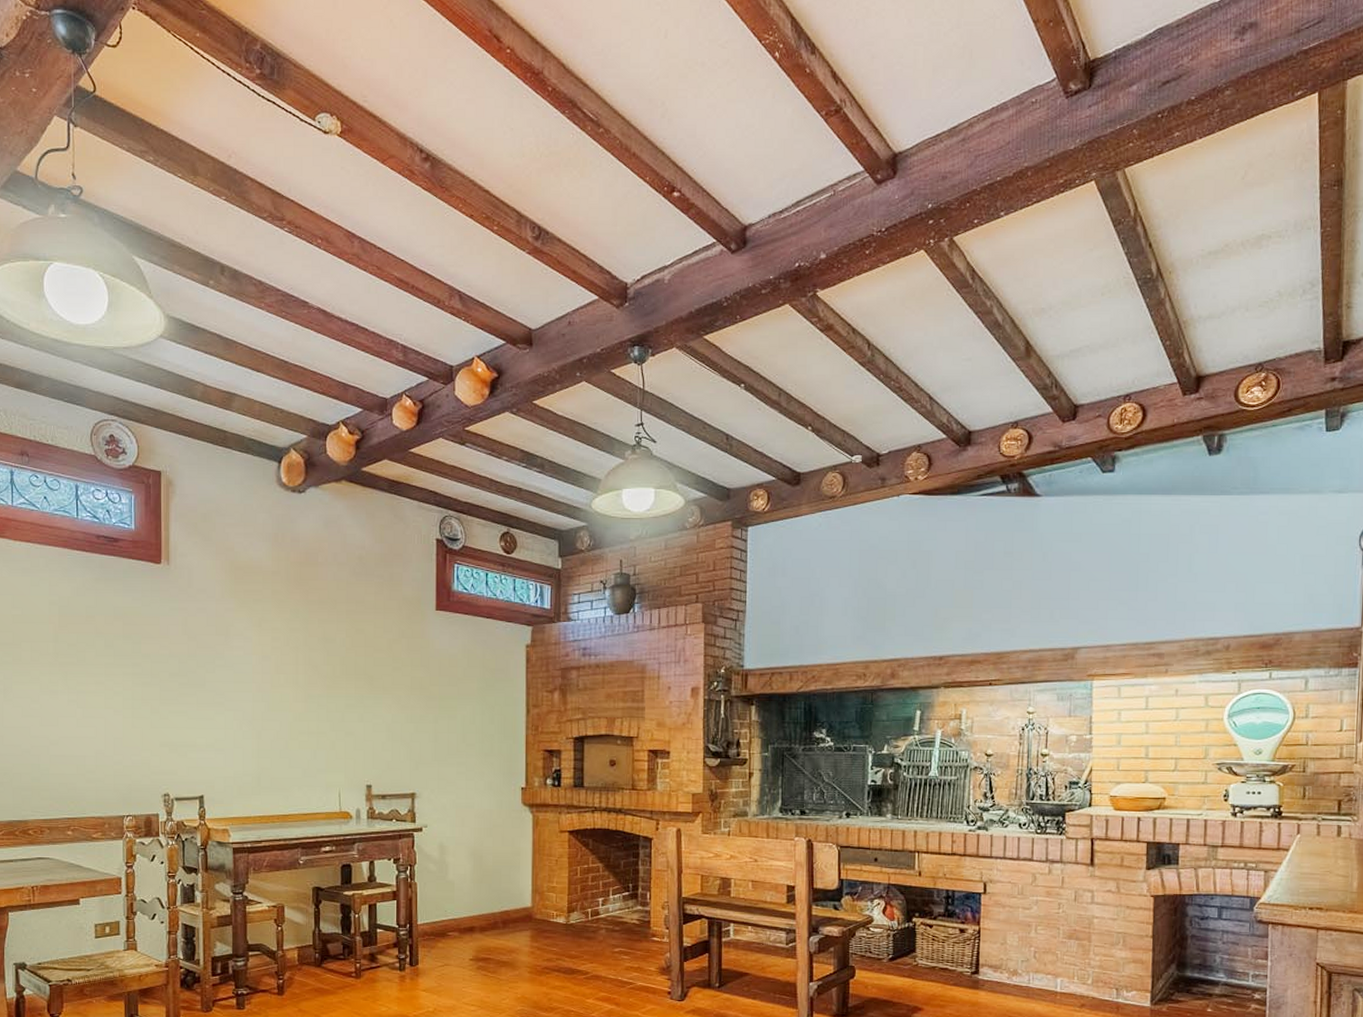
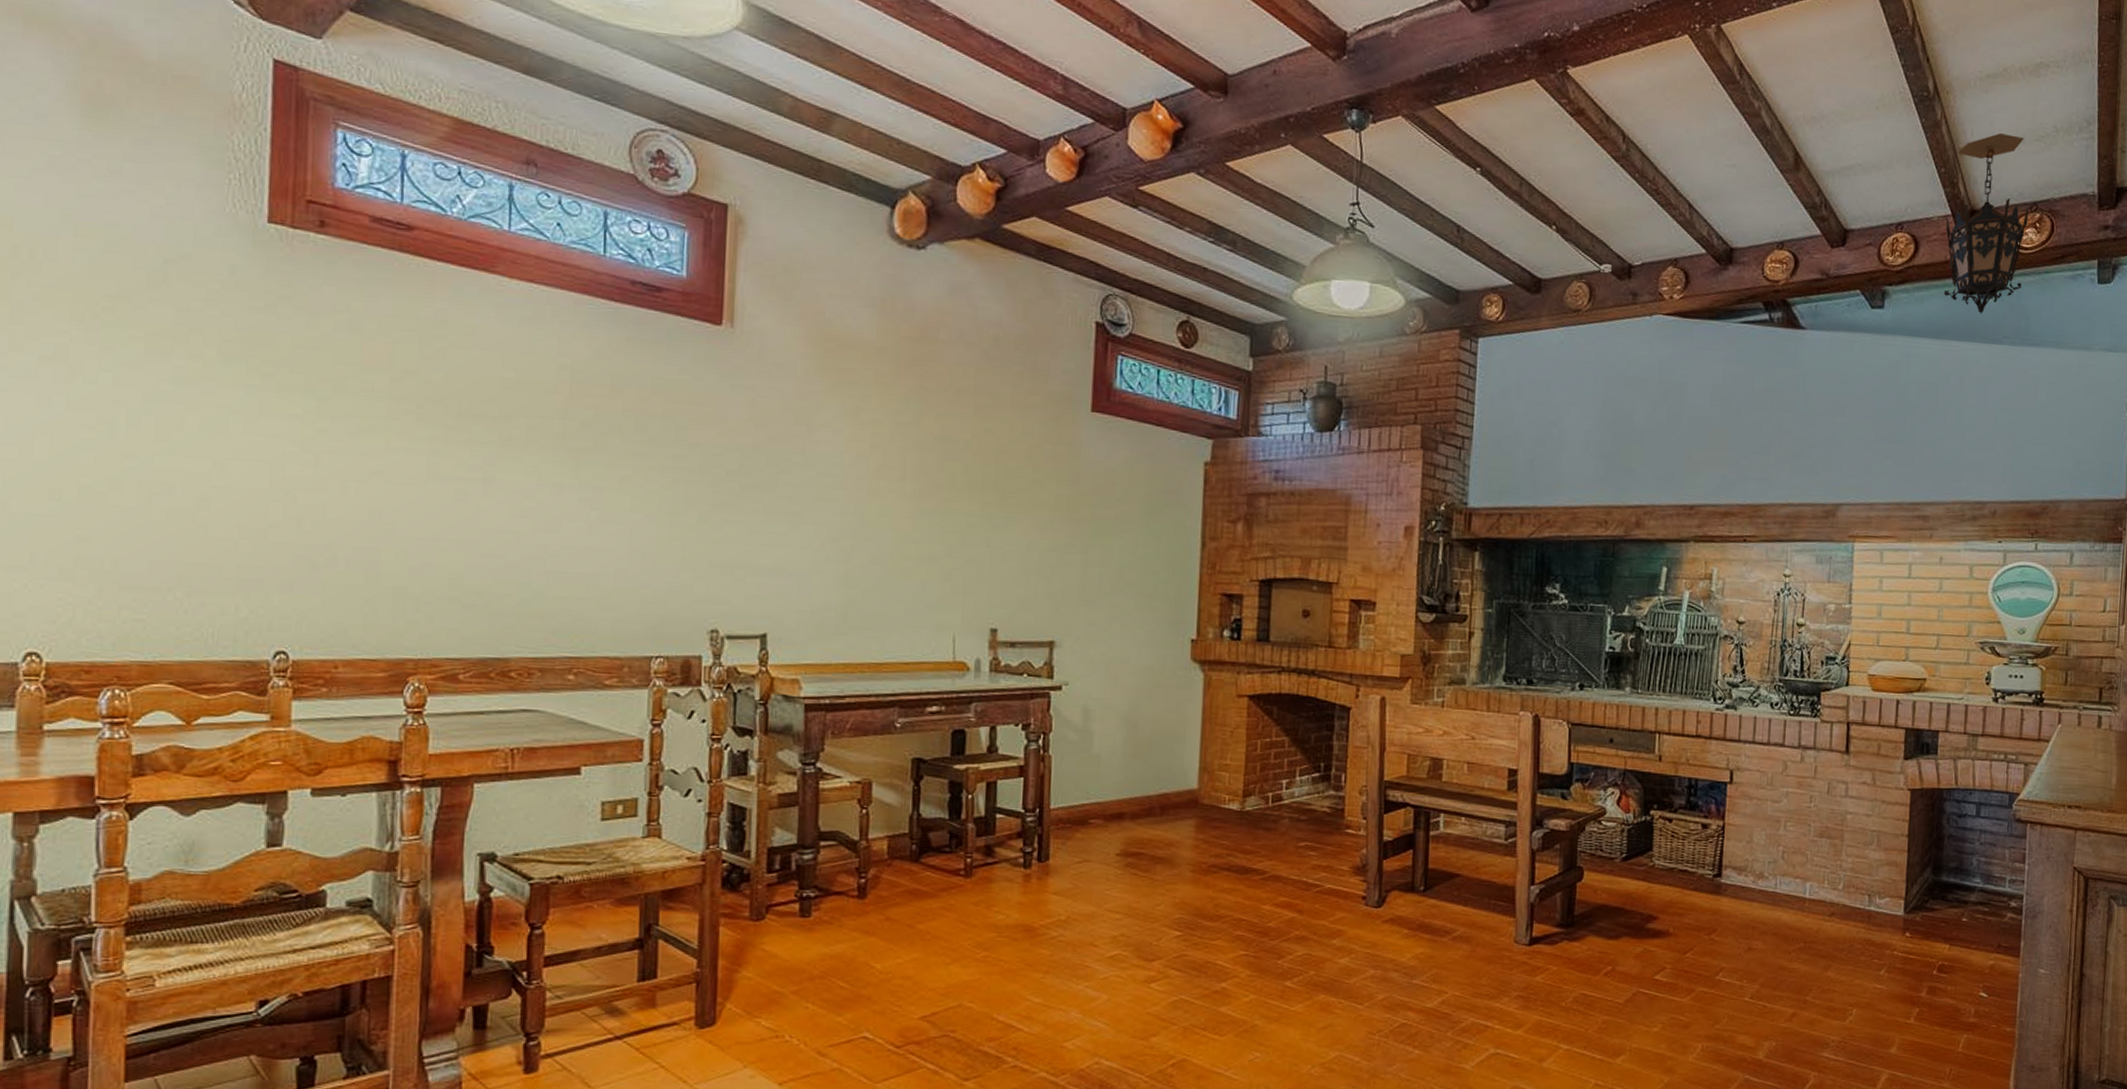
hanging lantern: none [1170,304,1257,470] -> present [1943,133,2032,315]

